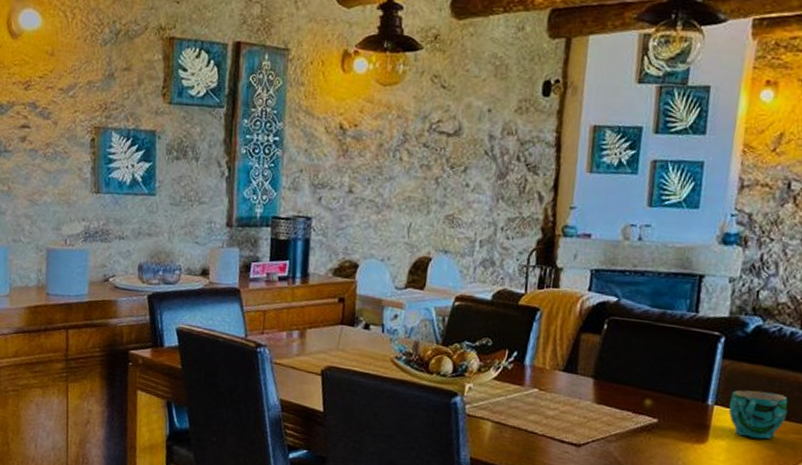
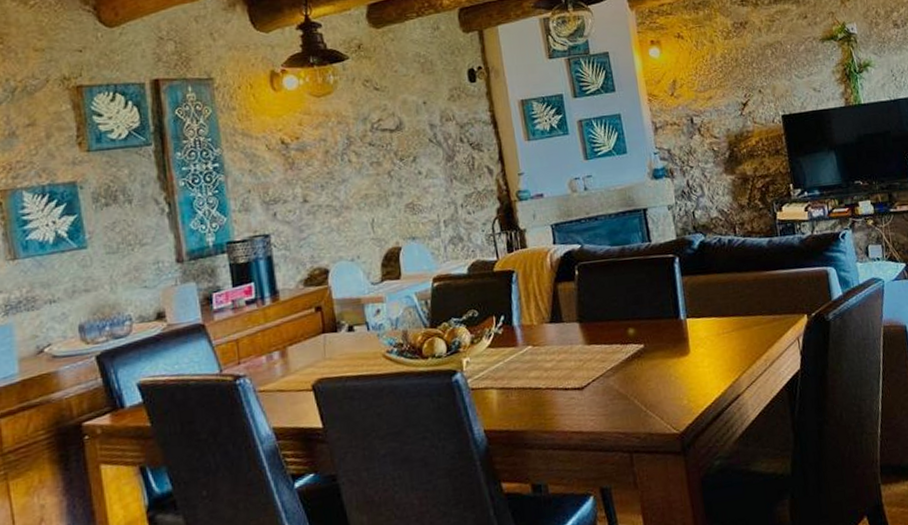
cup: present [728,389,788,439] -> none [697,295,746,340]

